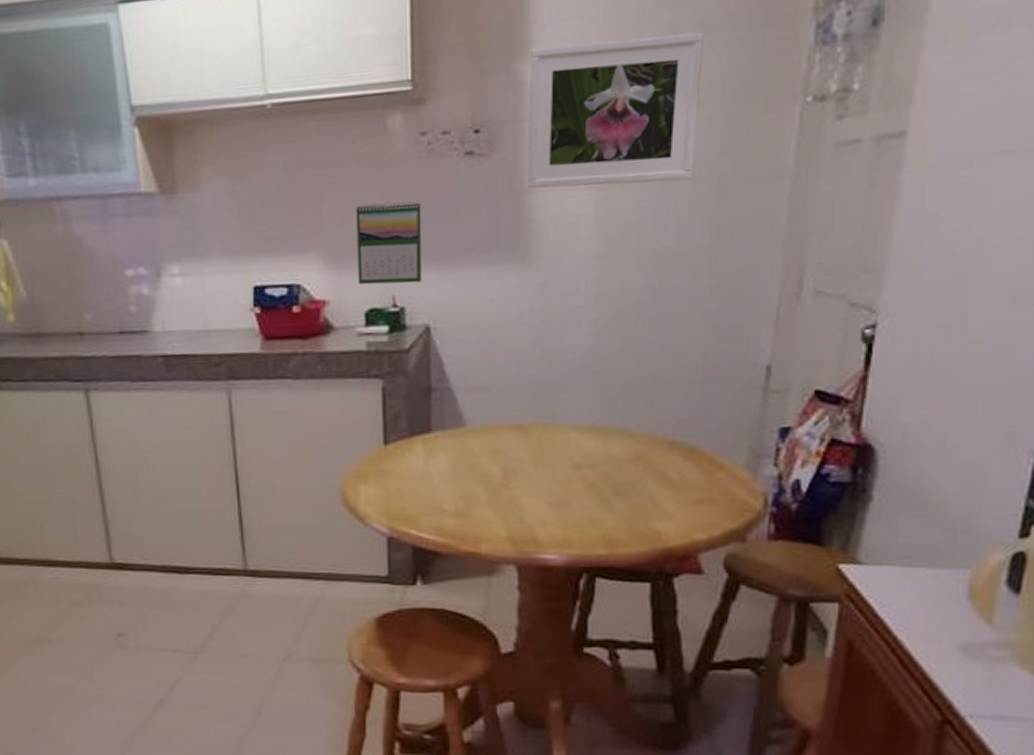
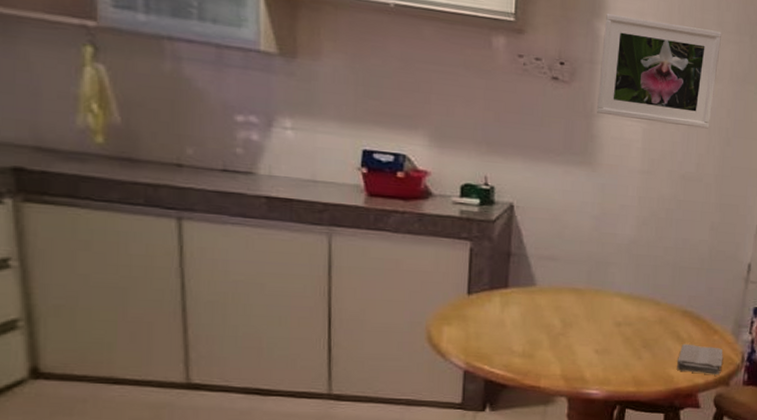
calendar: present [356,201,422,285] -> none [457,99,514,170]
washcloth: none [666,486,734,527] -> present [677,343,723,374]

